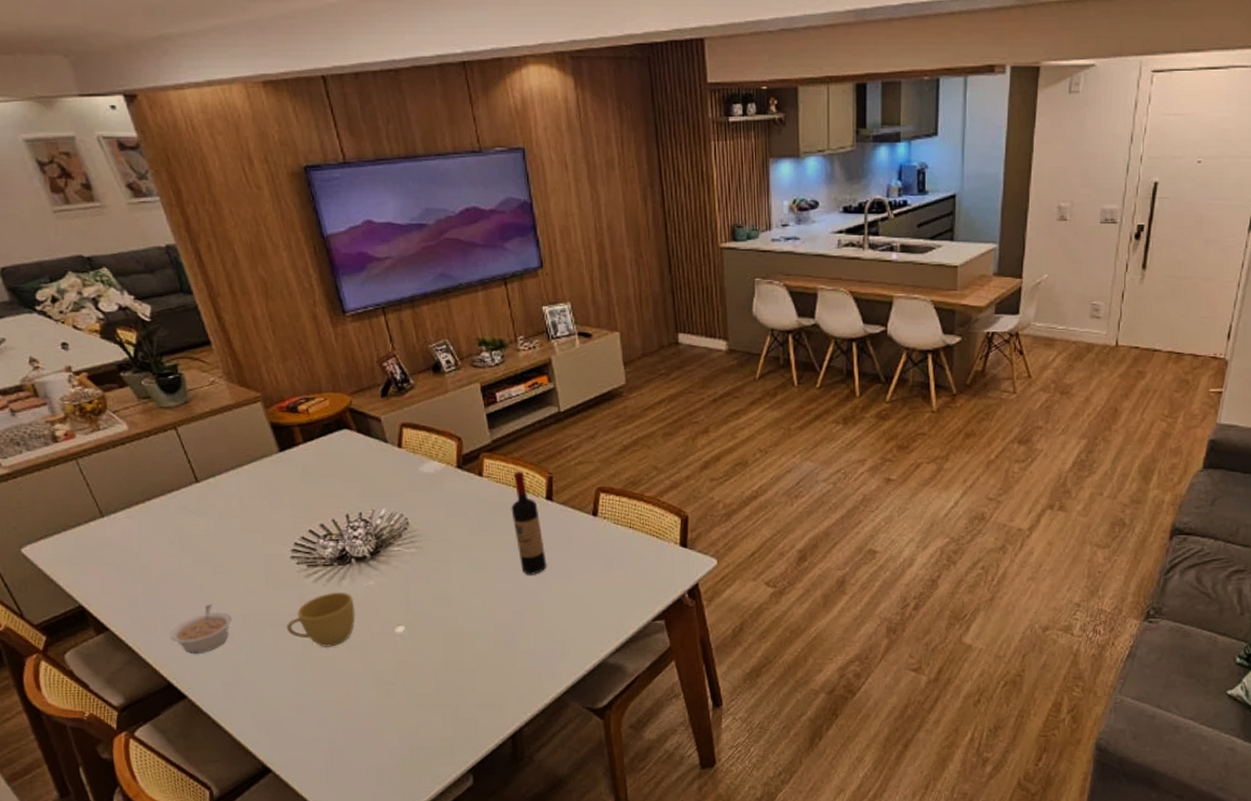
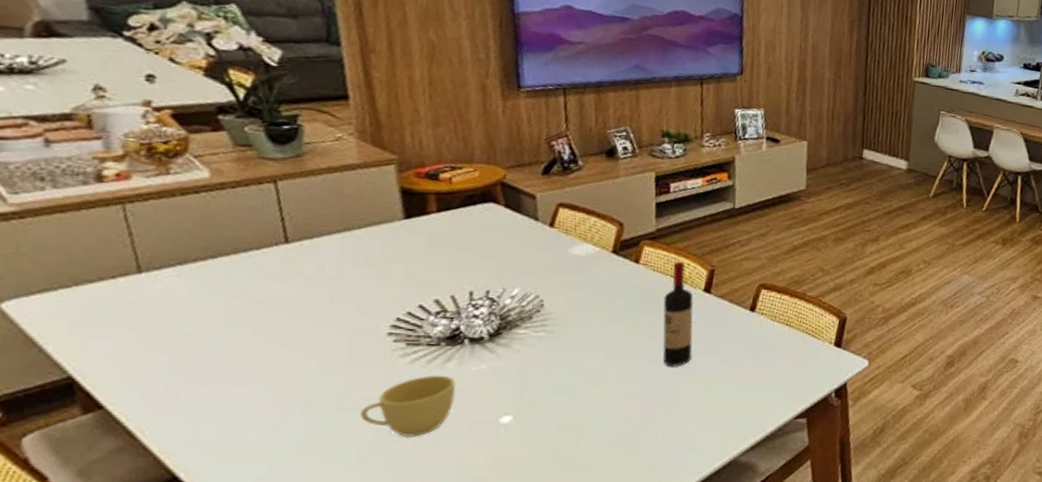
legume: present [170,604,233,653] -> none [192,382,289,440]

